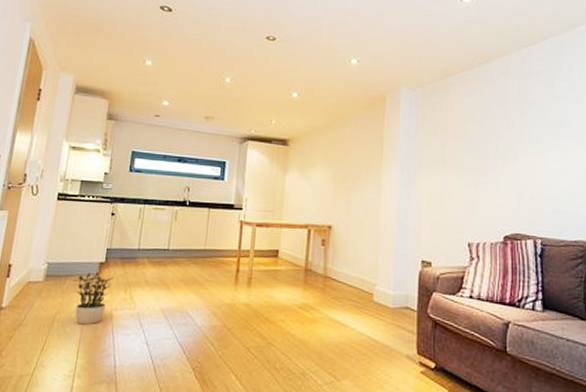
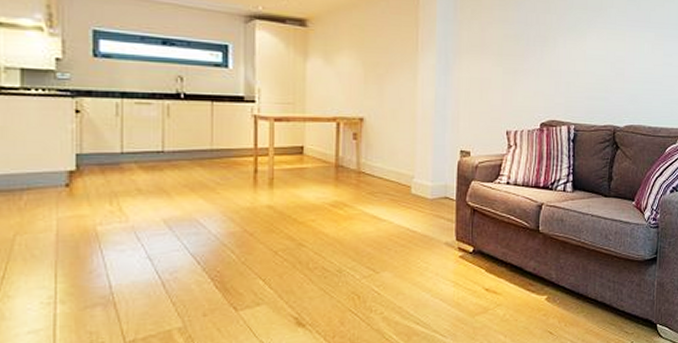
potted plant: present [73,272,115,325] -> none [33,184,93,245]

